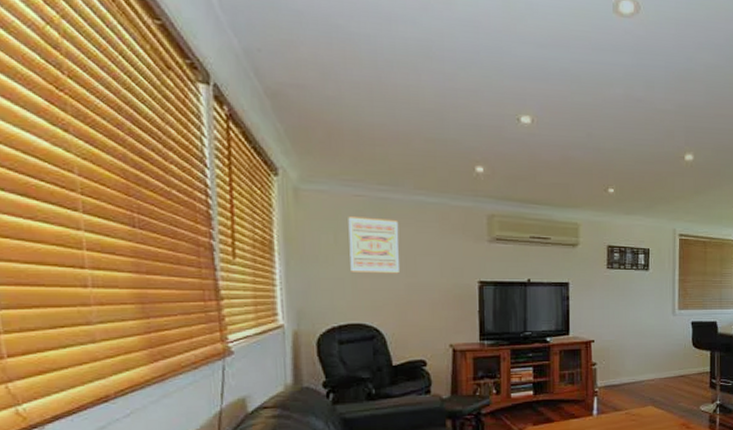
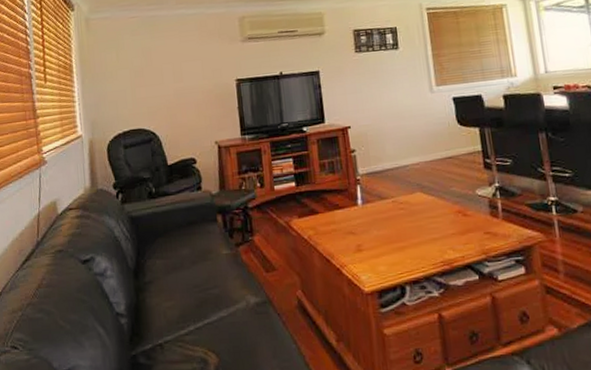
wall art: present [348,215,399,274] -> none [126,33,169,84]

